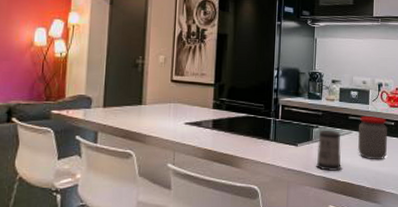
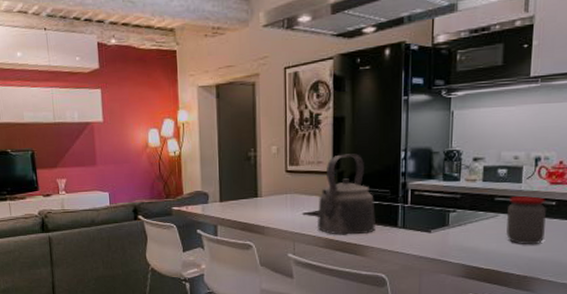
kettle: none [197,68,251,146] -> present [317,154,375,235]
mug: present [316,129,341,171] -> none [453,213,485,258]

